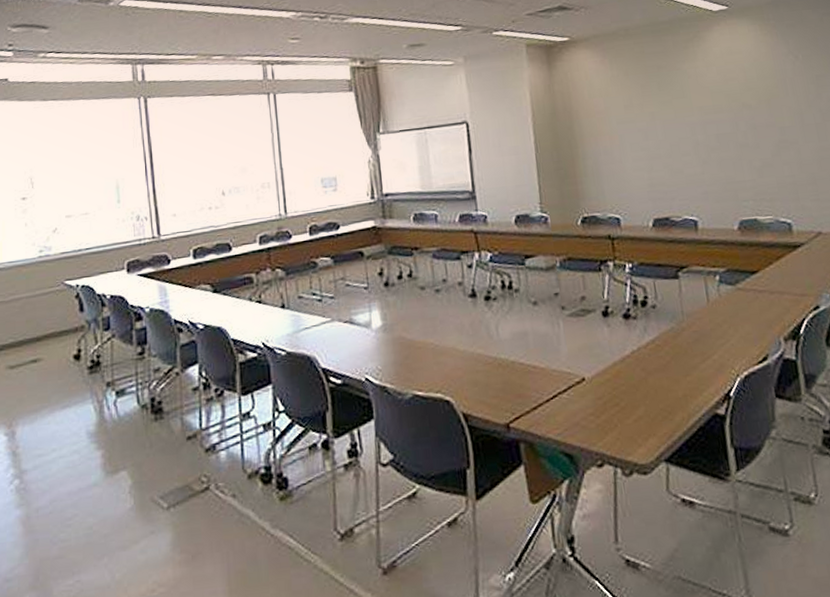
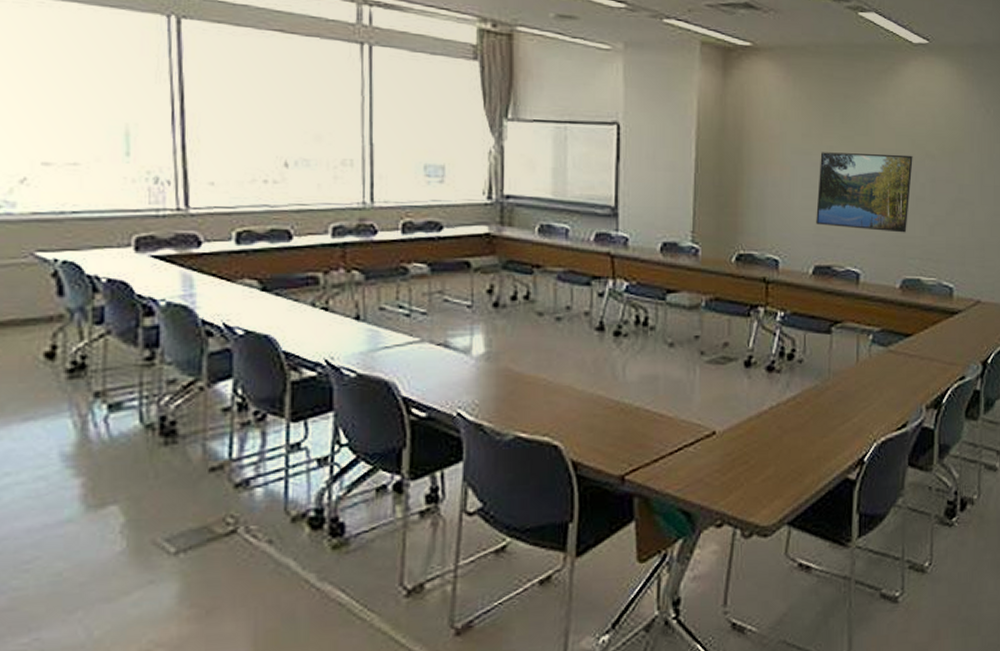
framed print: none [644,108,736,183] -> present [816,152,913,233]

